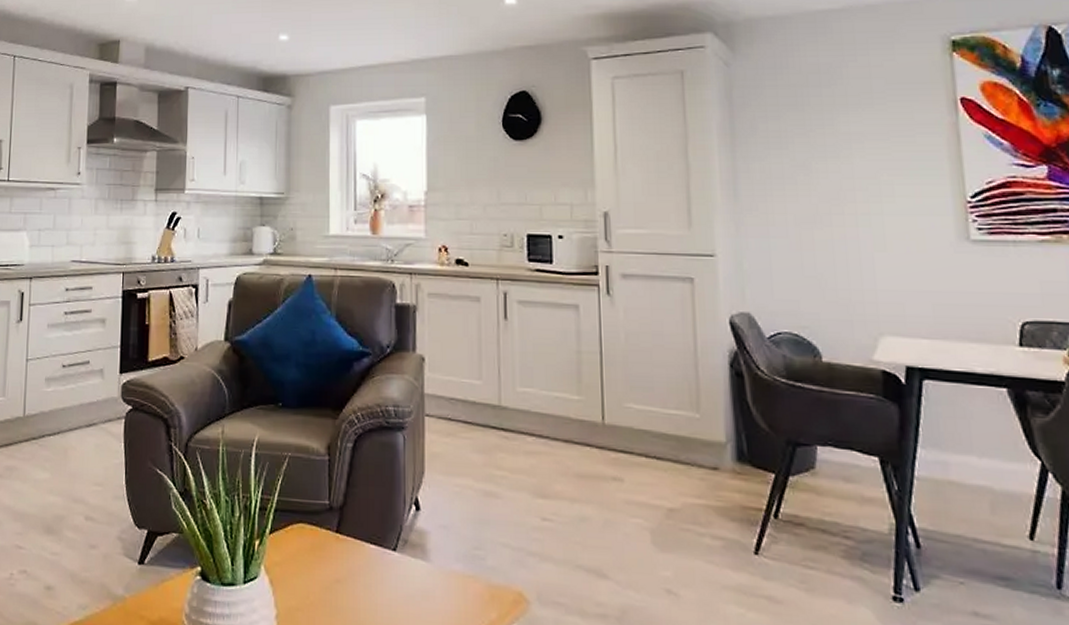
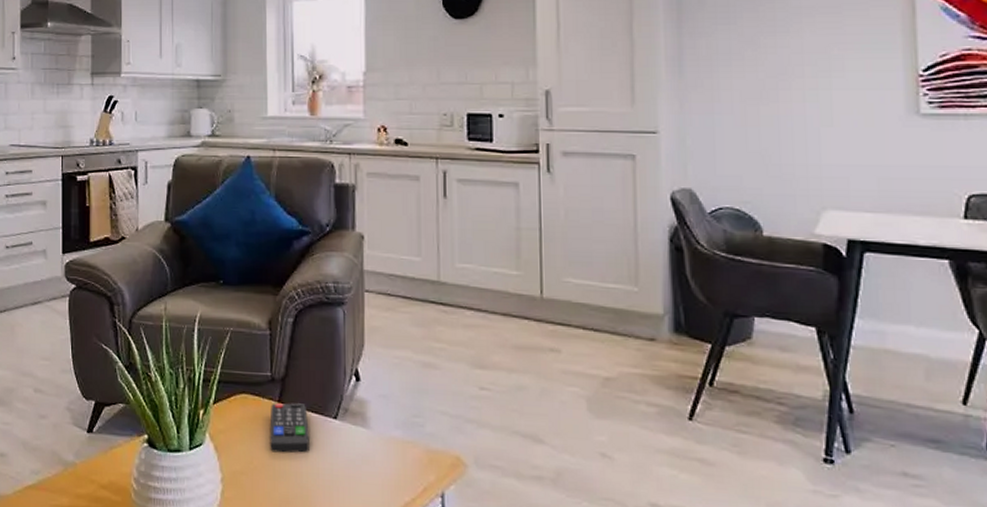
remote control: none [327,532,368,588] -> present [270,402,309,453]

